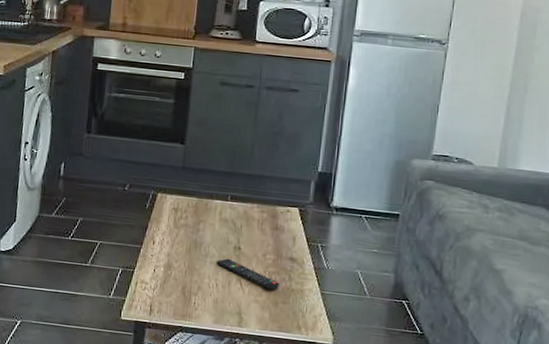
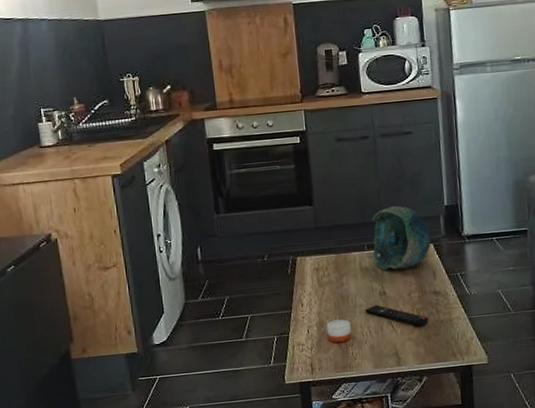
candle: none [173,265,199,290] -> present [327,319,351,343]
decorative bowl: none [235,161,299,228] -> present [372,205,432,271]

